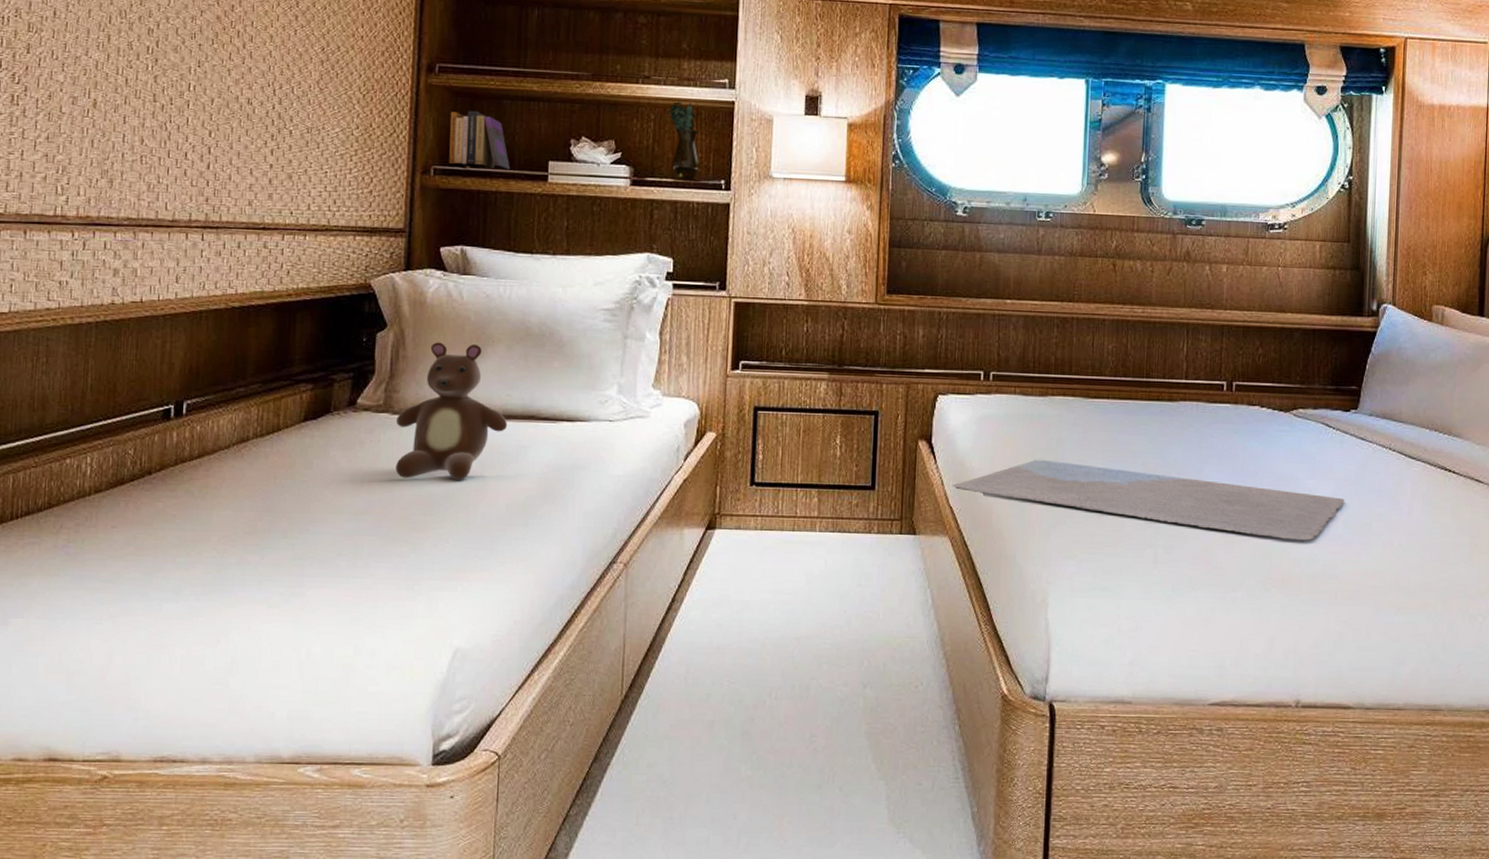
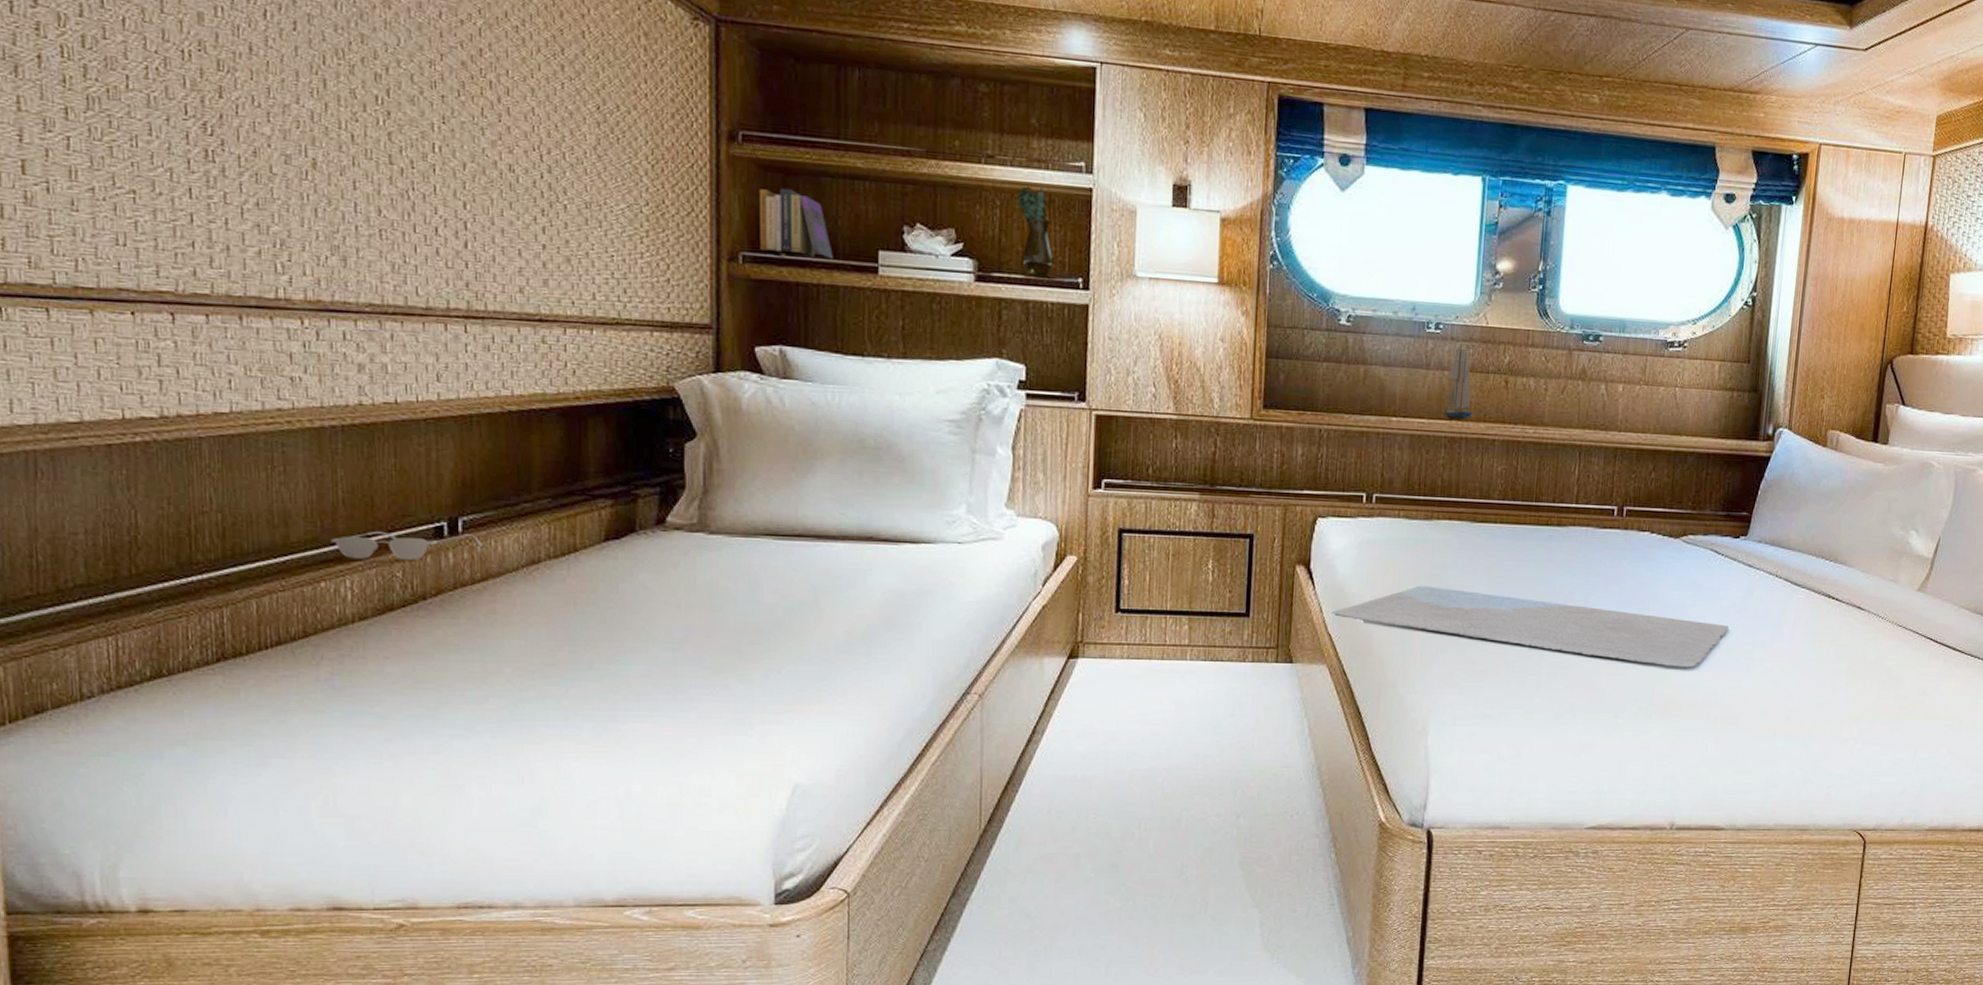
eyeglasses: none [78,414,202,440] -> present [331,532,483,561]
teddy bear: present [395,342,508,480] -> none [714,454,843,606]
model ship: none [1056,229,1083,301] -> present [1444,342,1473,420]

